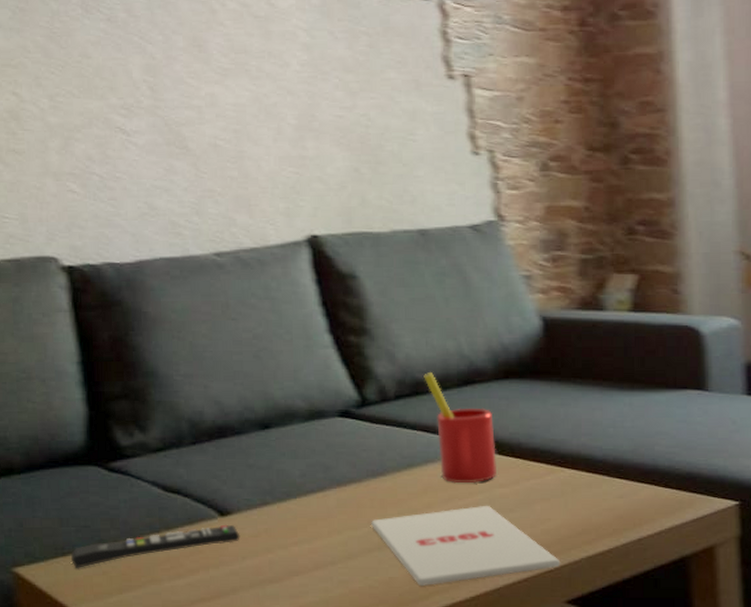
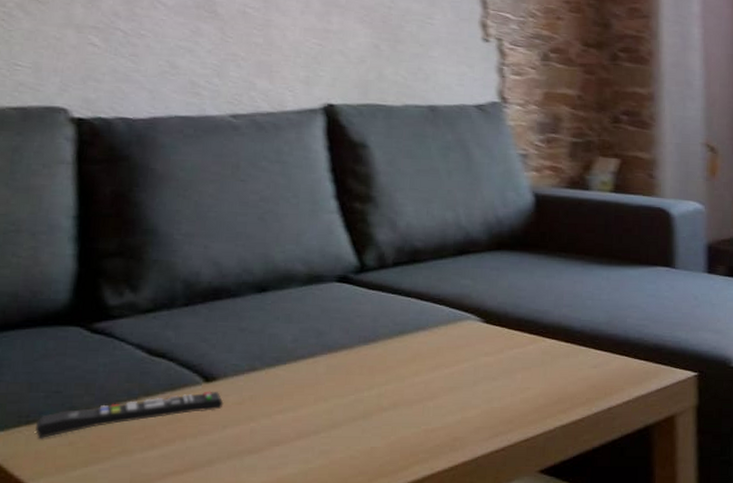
magazine: present [371,505,561,586] -> none [358,373,537,456]
straw: present [424,371,498,484] -> none [422,240,485,352]

